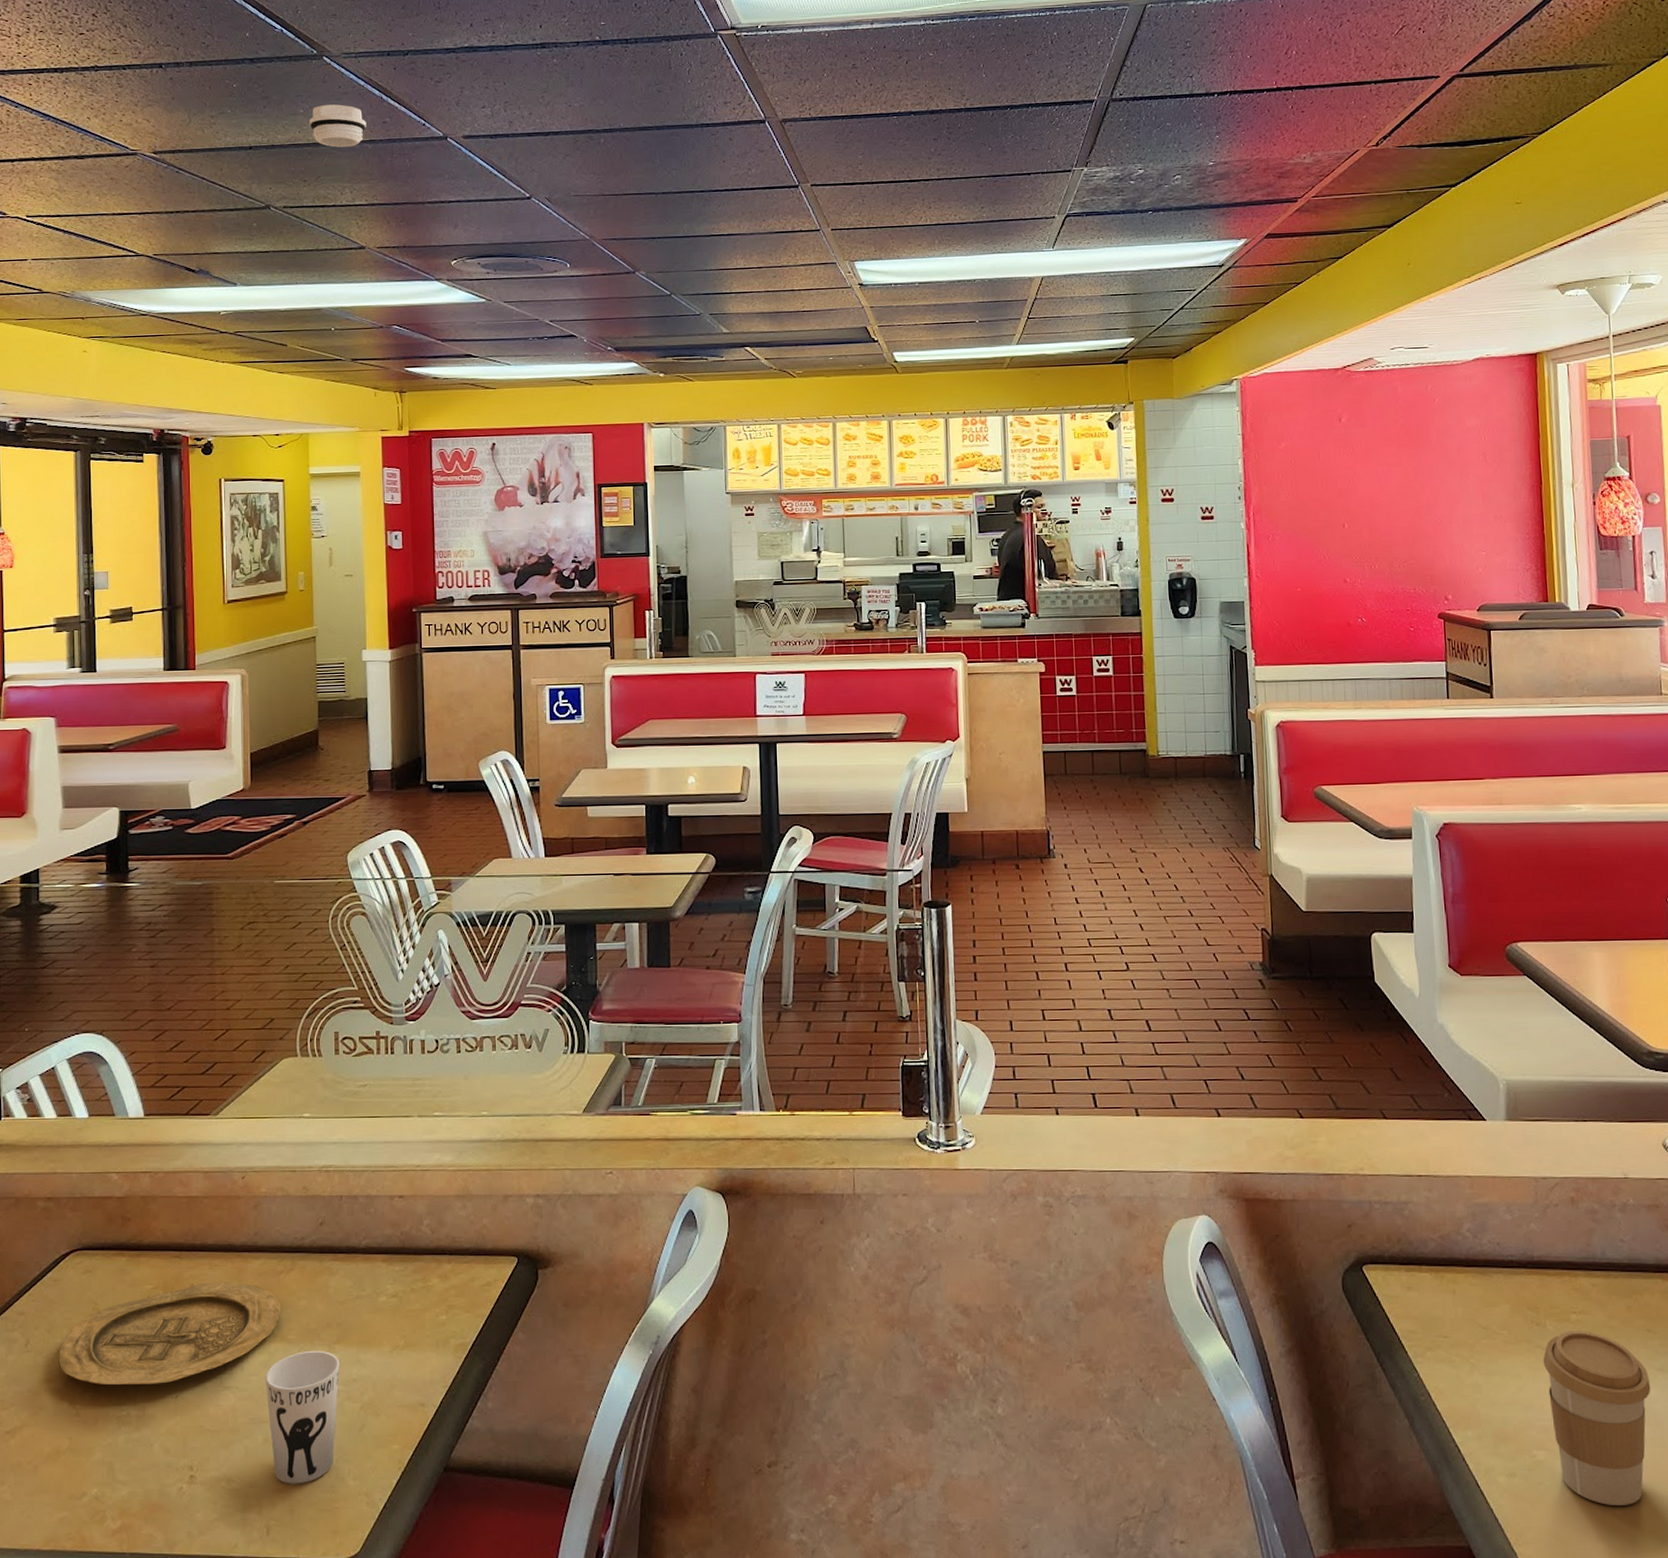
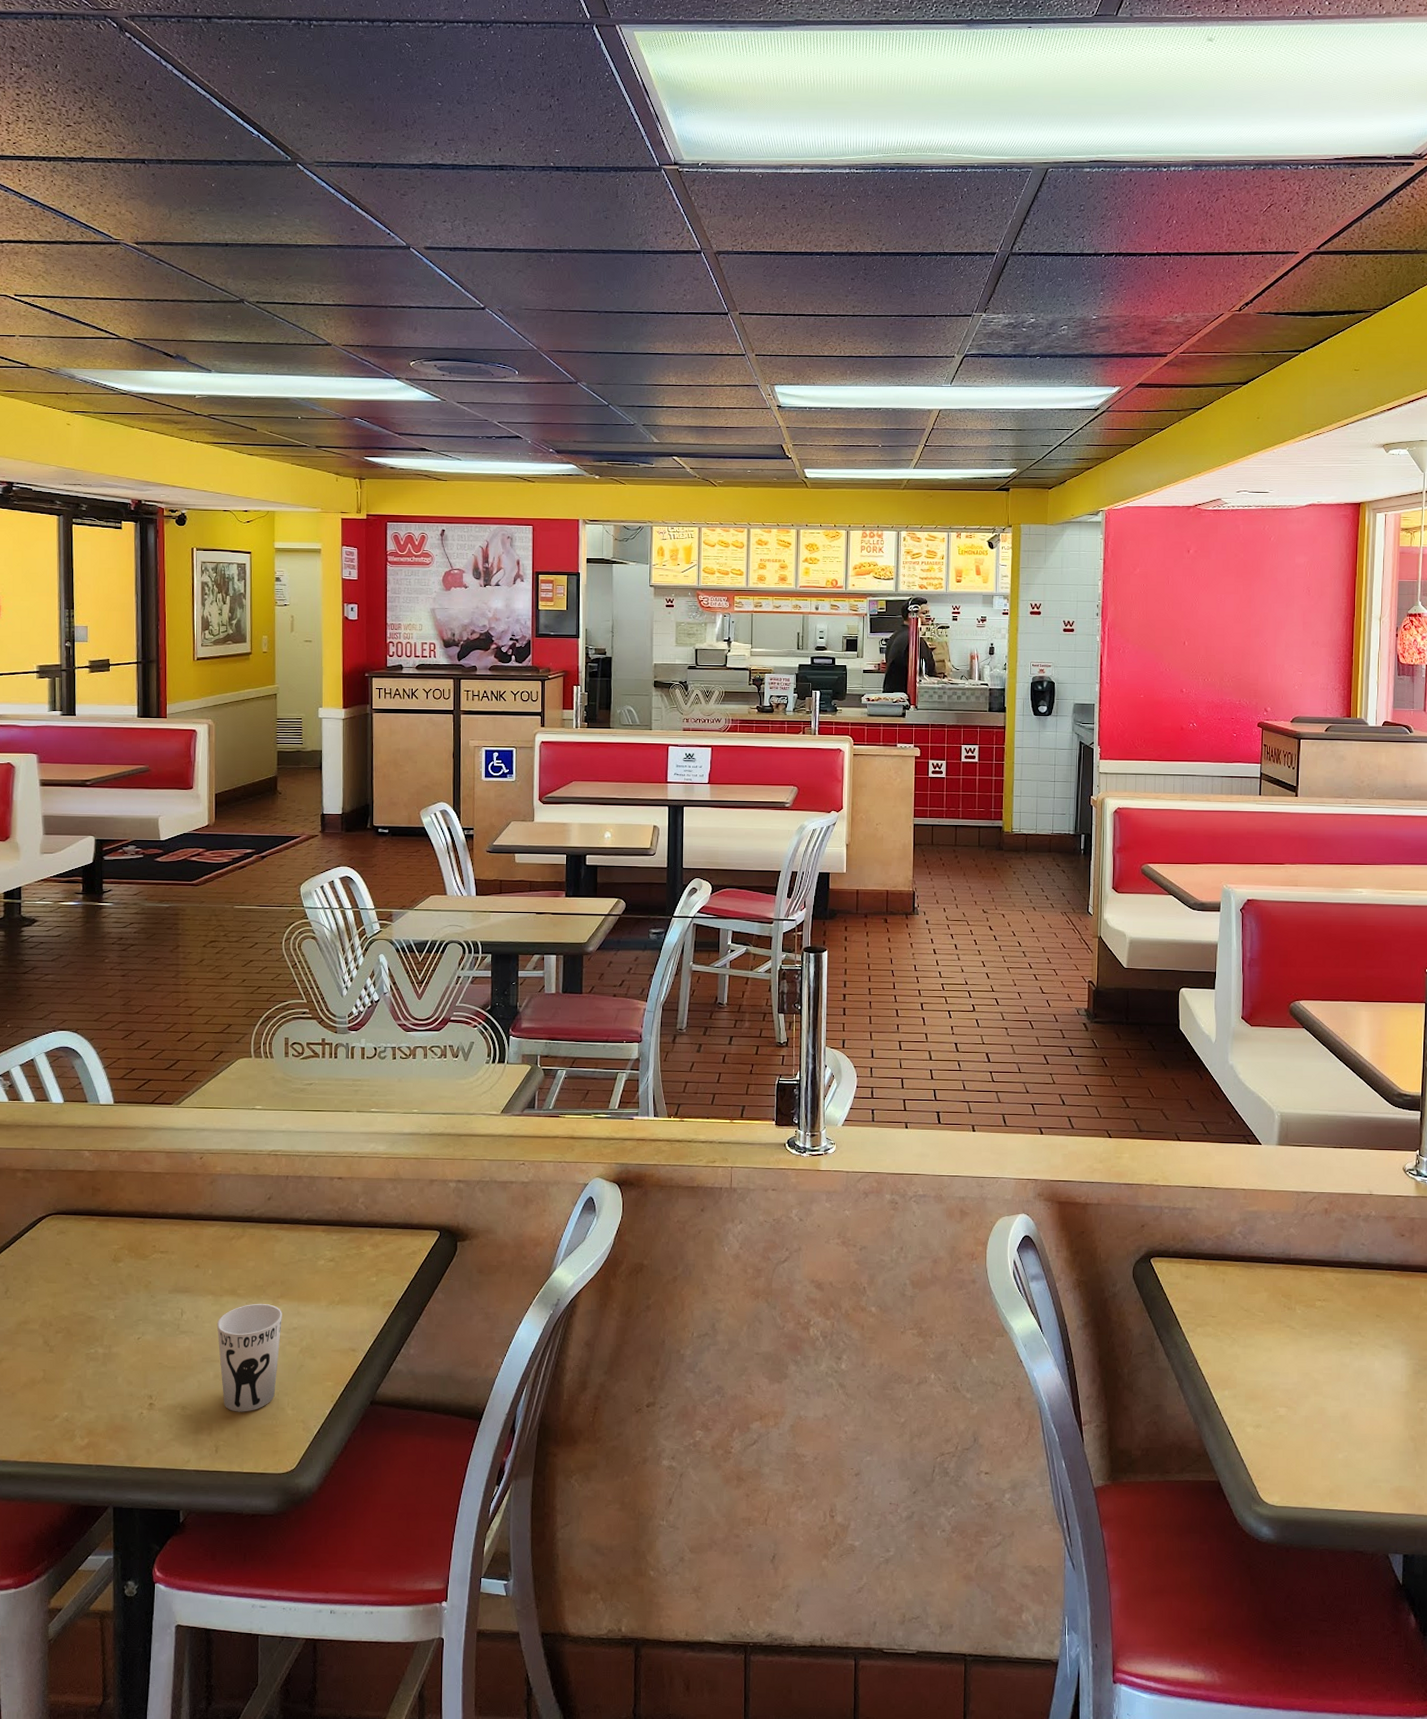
plate: present [58,1282,281,1385] -> none [34,1245,232,1328]
smoke detector: present [309,104,366,147] -> none [282,209,335,250]
coffee cup: present [1542,1331,1651,1505] -> none [1290,1315,1375,1452]

